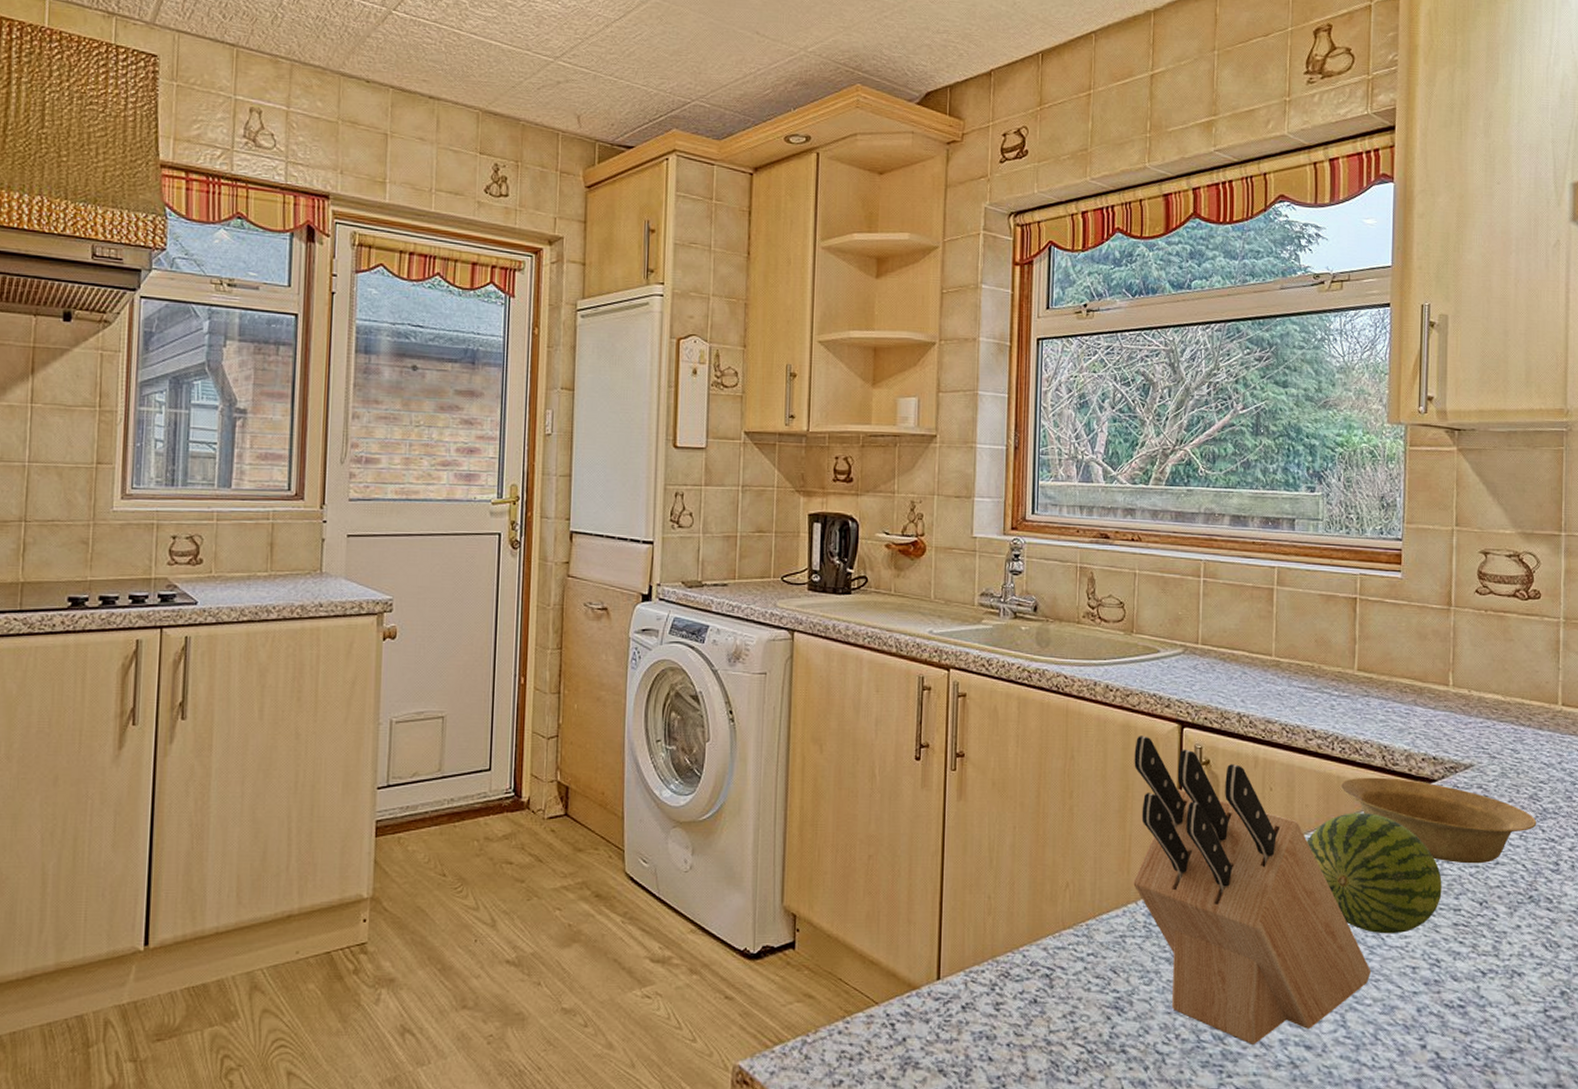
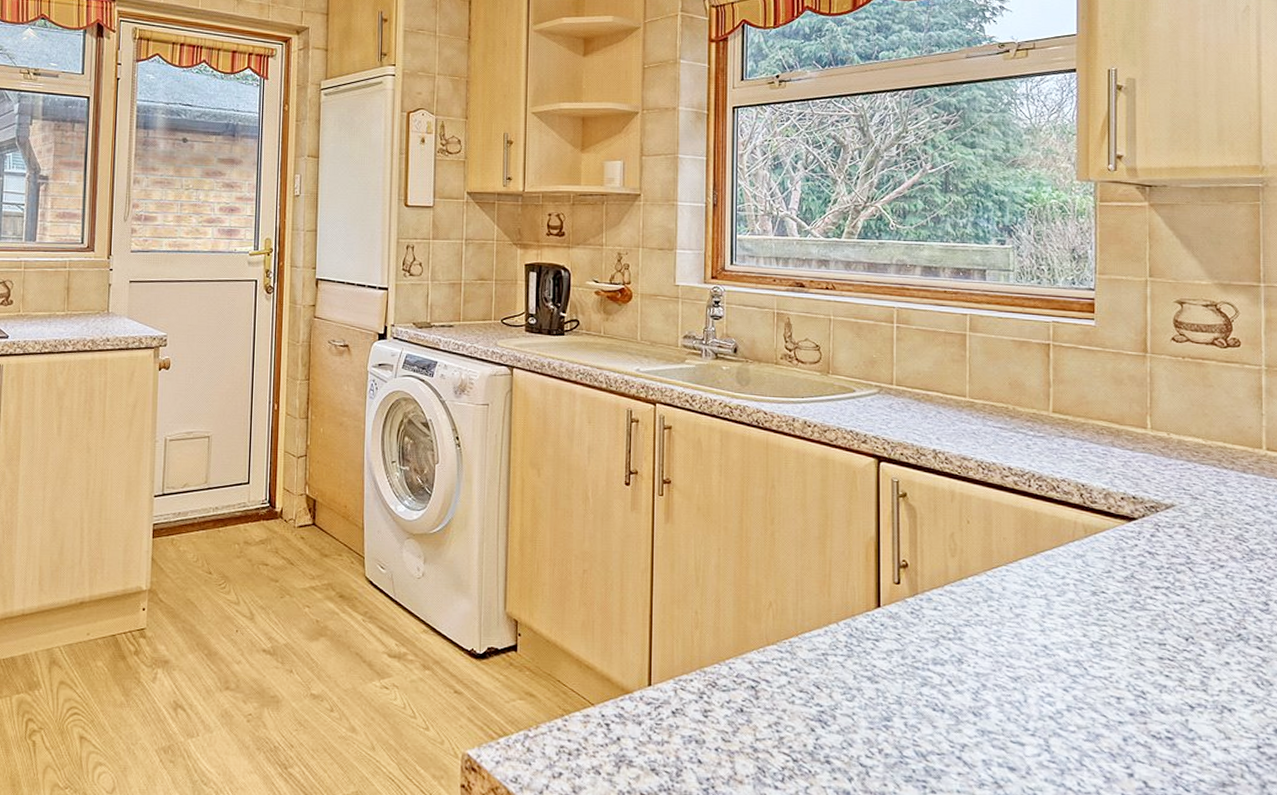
knife block: present [1133,736,1372,1044] -> none [833,468,1075,763]
fruit: present [1306,813,1442,934] -> none [1005,547,1146,665]
bowl: present [1340,777,1537,864] -> none [1038,513,1244,601]

